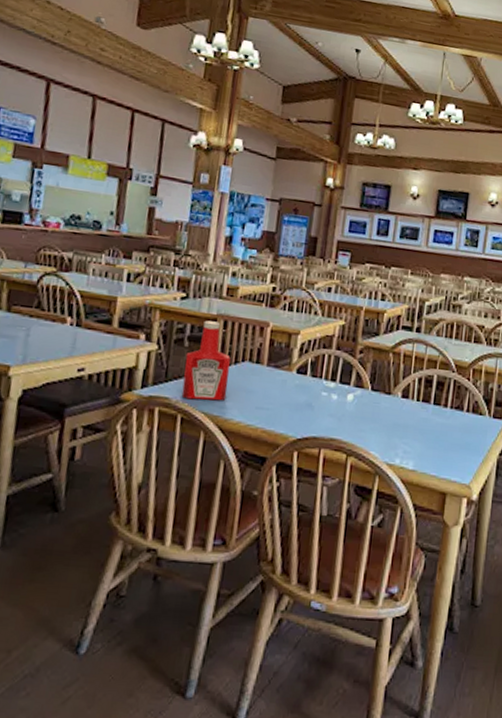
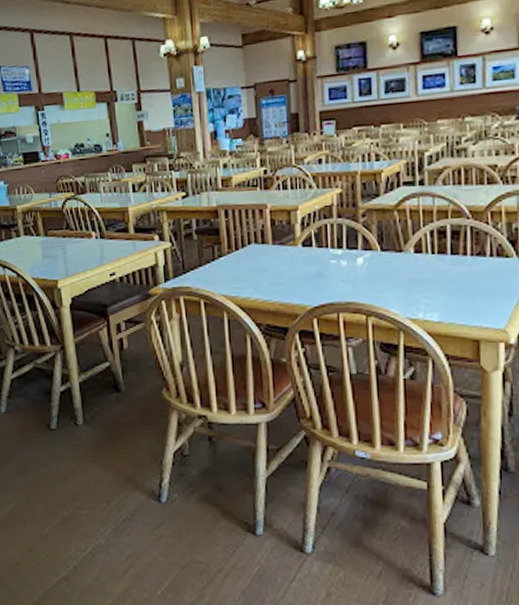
ketchup bottle: present [181,320,231,401] -> none [197,212,240,286]

